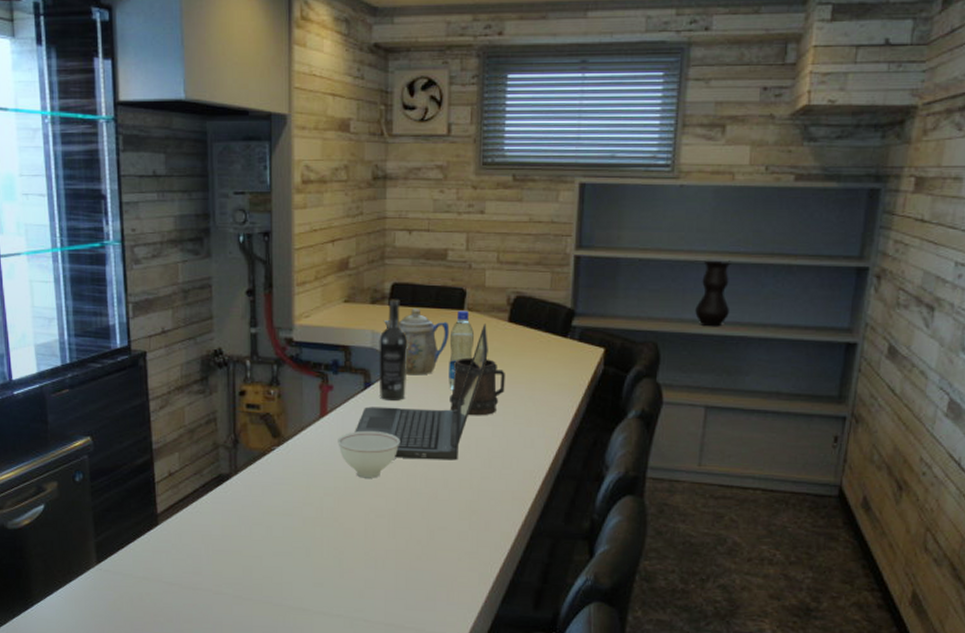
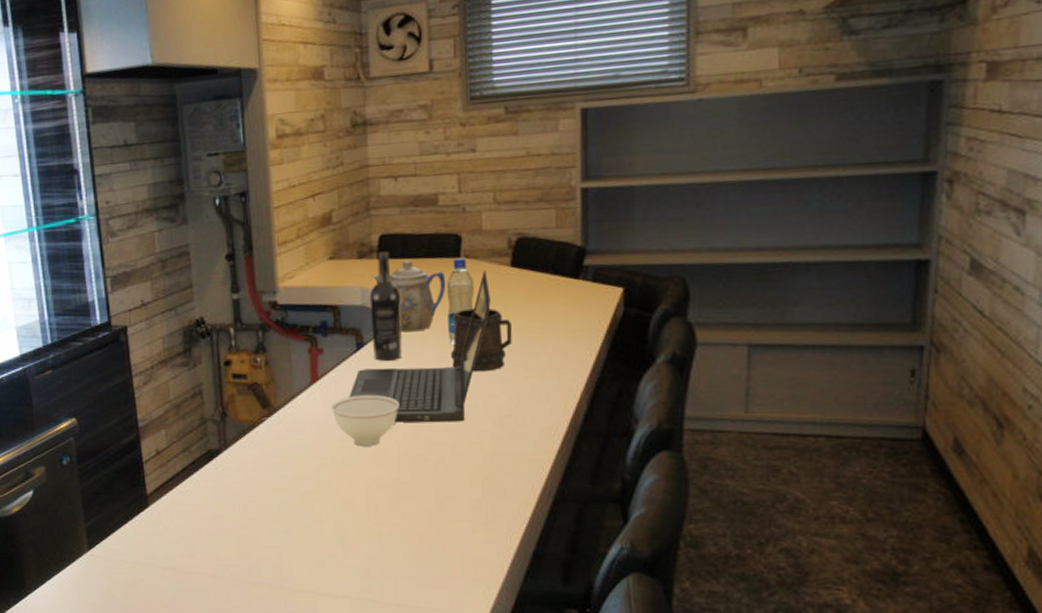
vase: present [695,259,733,327] -> none [727,177,770,255]

